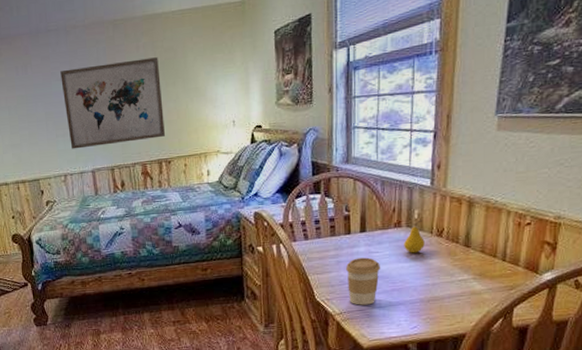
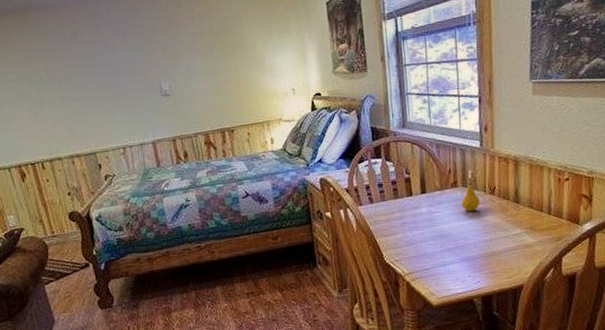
wall art: present [60,57,165,149] -> none [113,27,226,121]
coffee cup: present [346,257,381,305] -> none [411,217,443,265]

